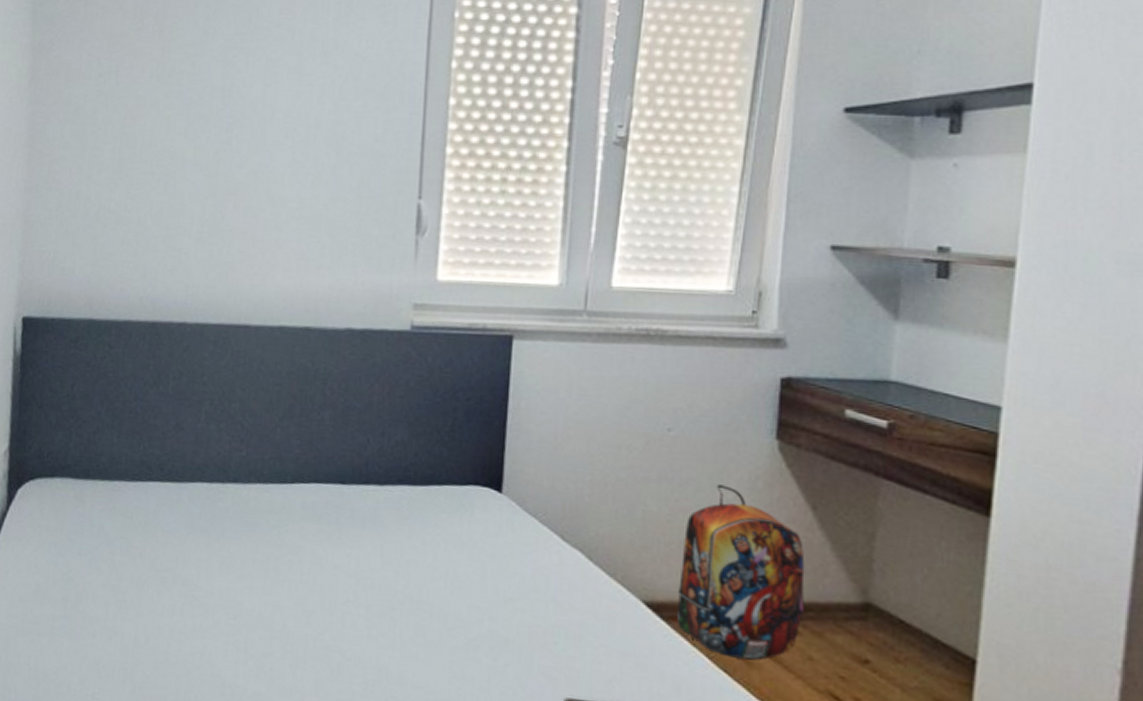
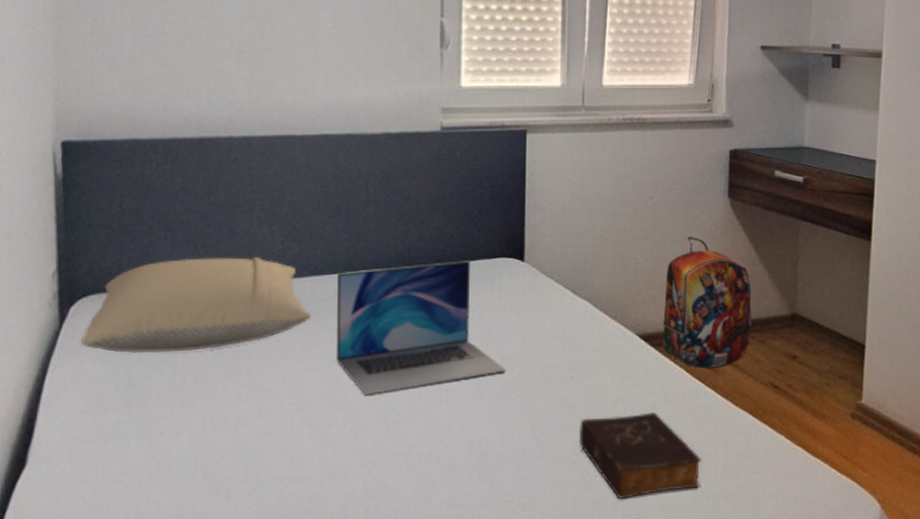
pillow: none [24,449,255,551] -> present [80,257,311,353]
laptop: none [278,482,473,628] -> present [336,260,506,396]

